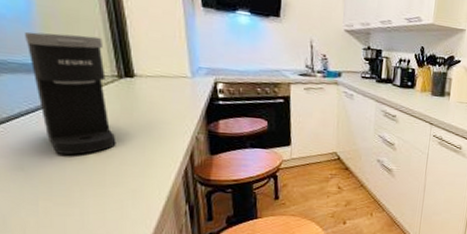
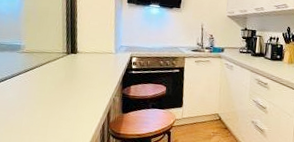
coffee maker: present [25,31,116,155] -> none [14,23,61,111]

